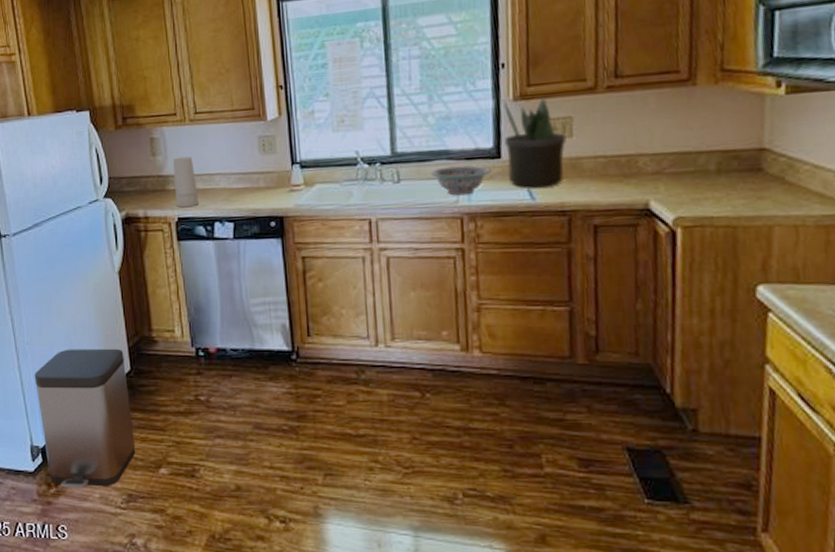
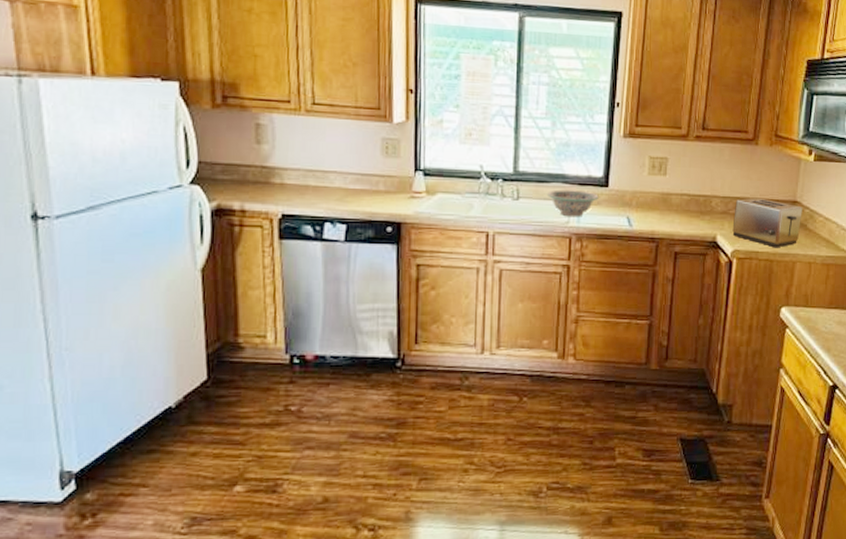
pedal bin: present [34,348,136,489] -> none [72,355,206,518]
canister: present [172,156,199,208] -> none [280,149,309,204]
planter: present [502,98,567,188] -> none [612,134,662,216]
toaster: none [670,149,776,211] -> present [732,197,802,248]

